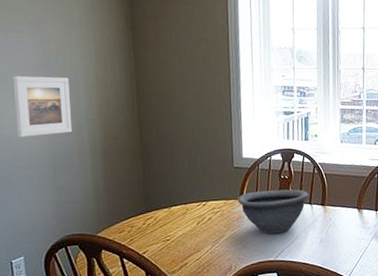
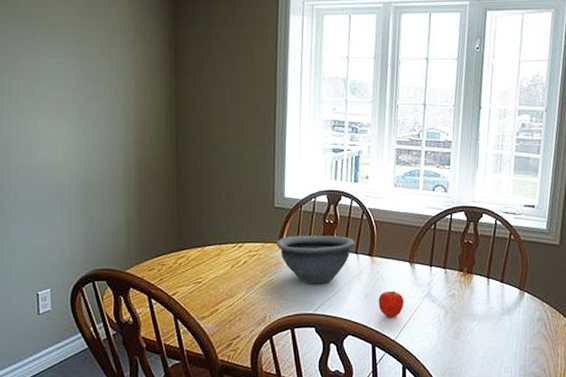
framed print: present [13,75,73,138] -> none [51,97,108,163]
fruit: none [331,234,355,259] -> present [378,290,404,318]

